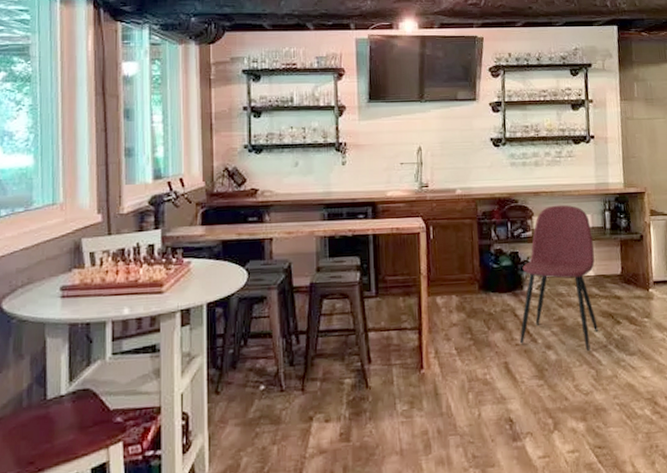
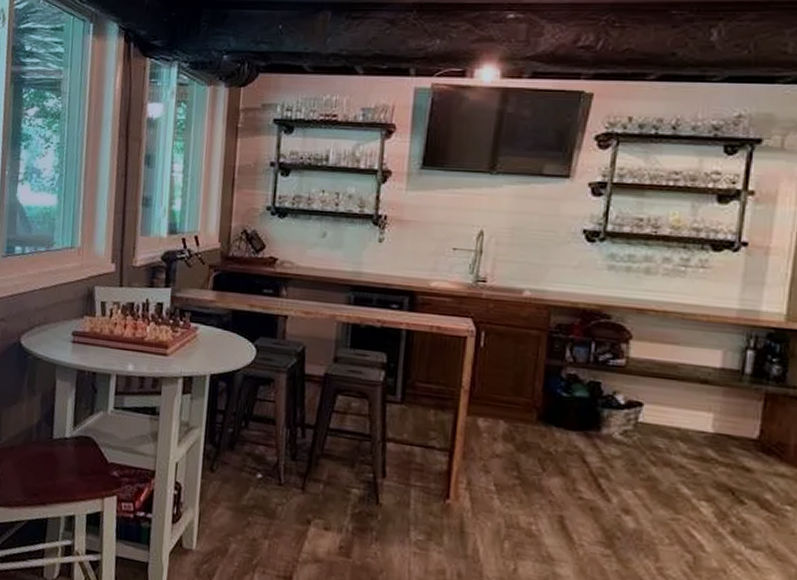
dining chair: present [519,205,599,352] -> none [584,330,720,531]

